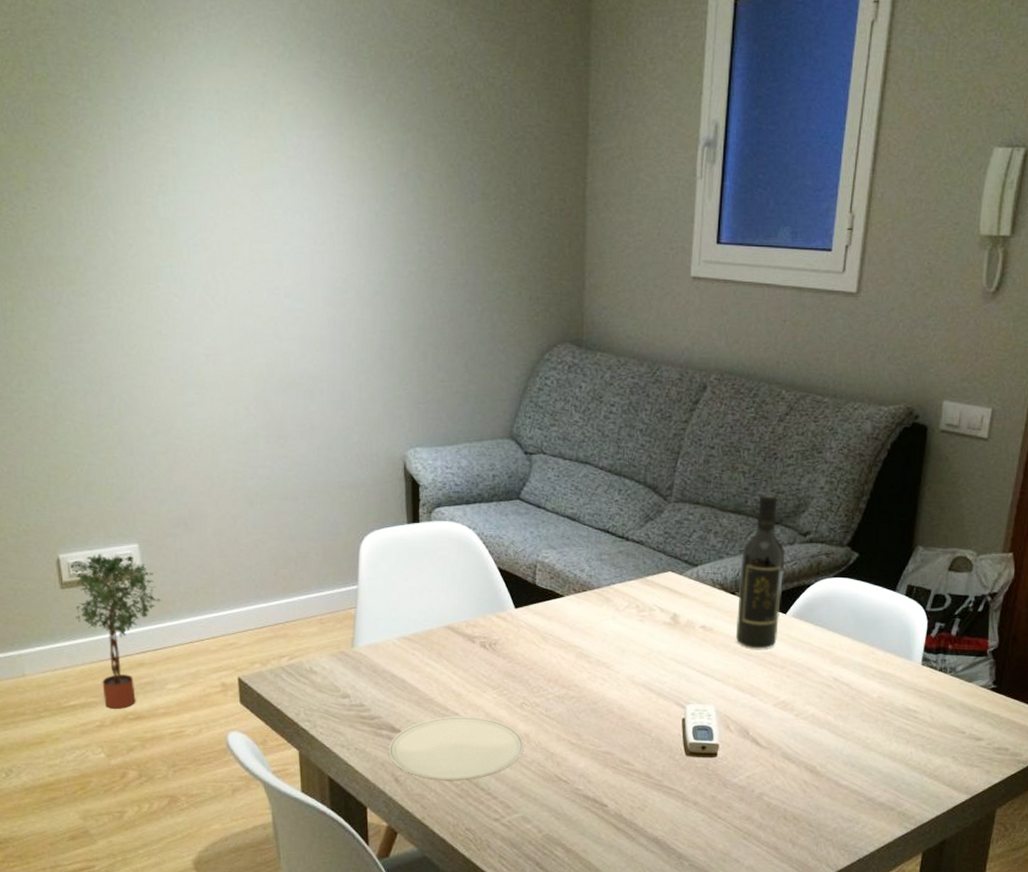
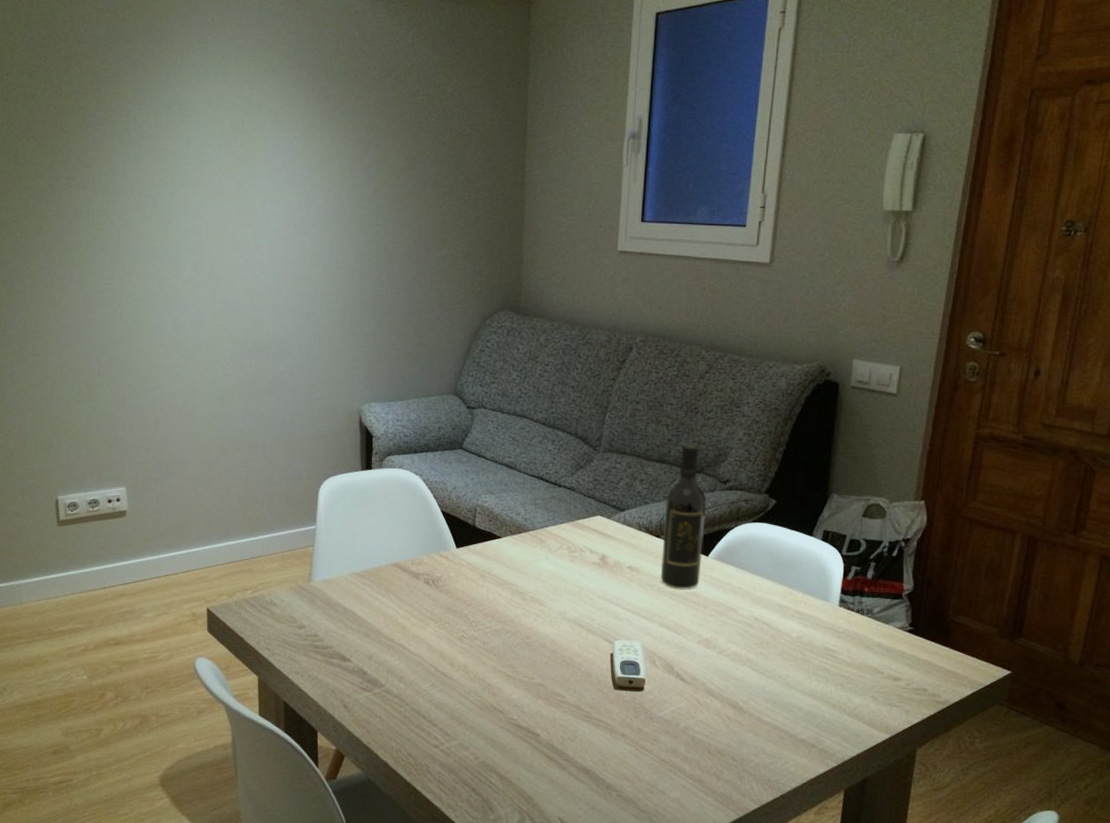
potted tree: present [71,553,161,709] -> none [67,495,143,635]
plate: present [389,716,525,781] -> none [339,647,463,709]

